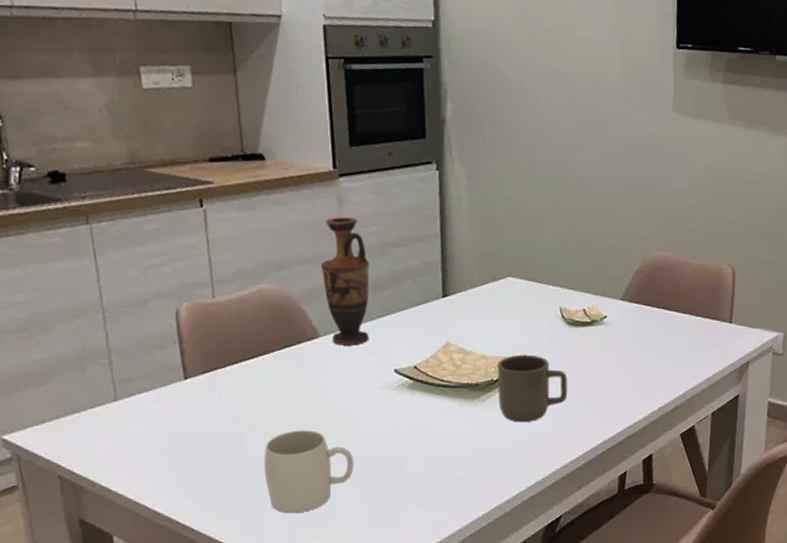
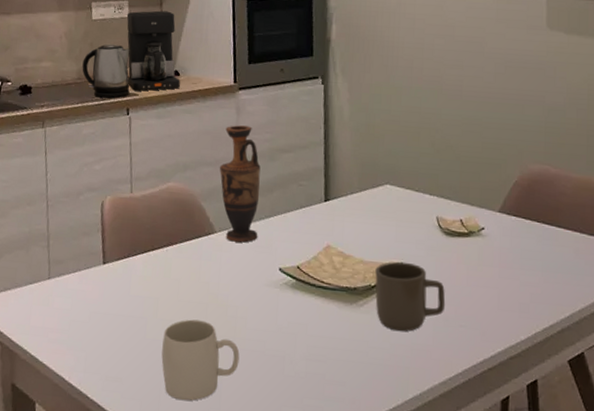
kettle: none [134,119,202,187] -> present [82,44,130,98]
coffee maker: none [189,79,266,179] -> present [126,10,180,91]

